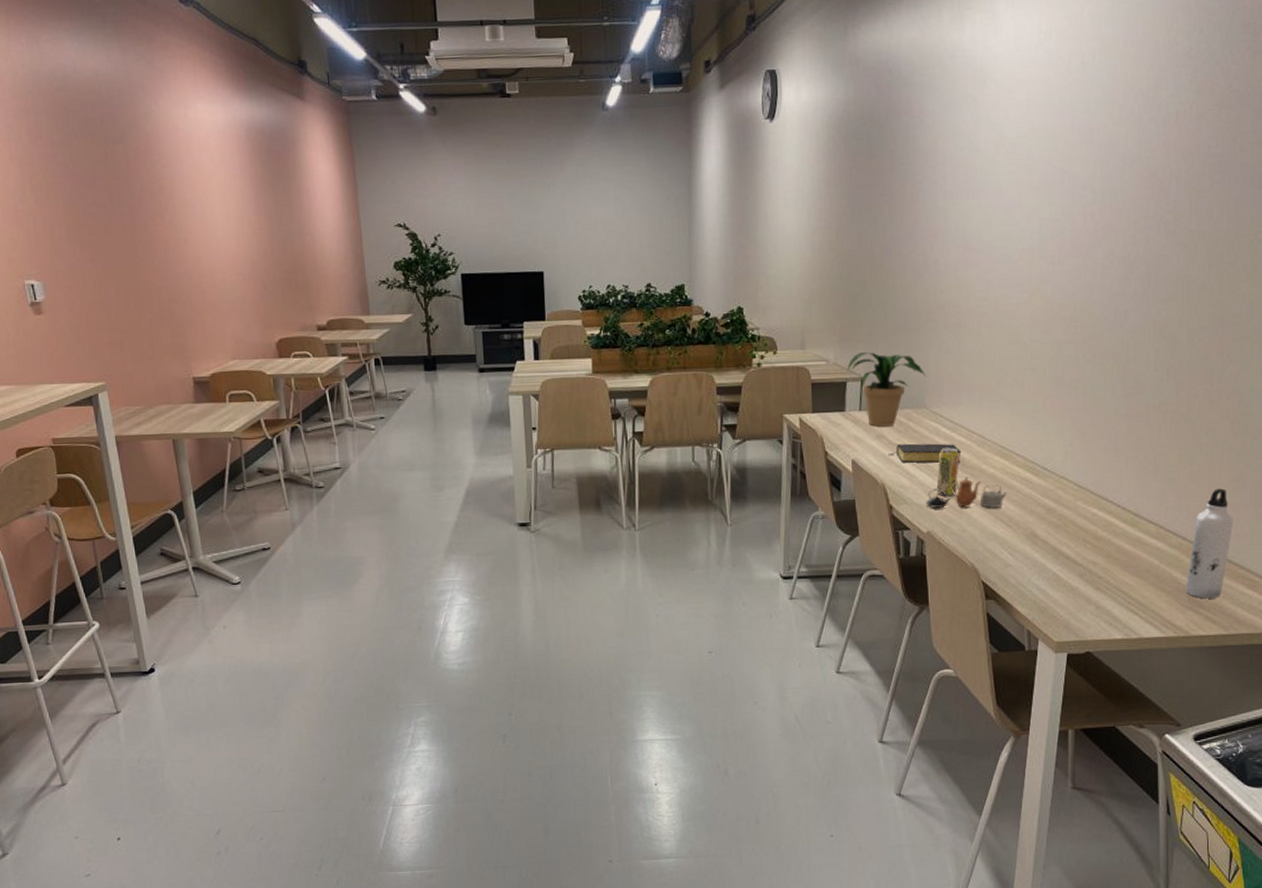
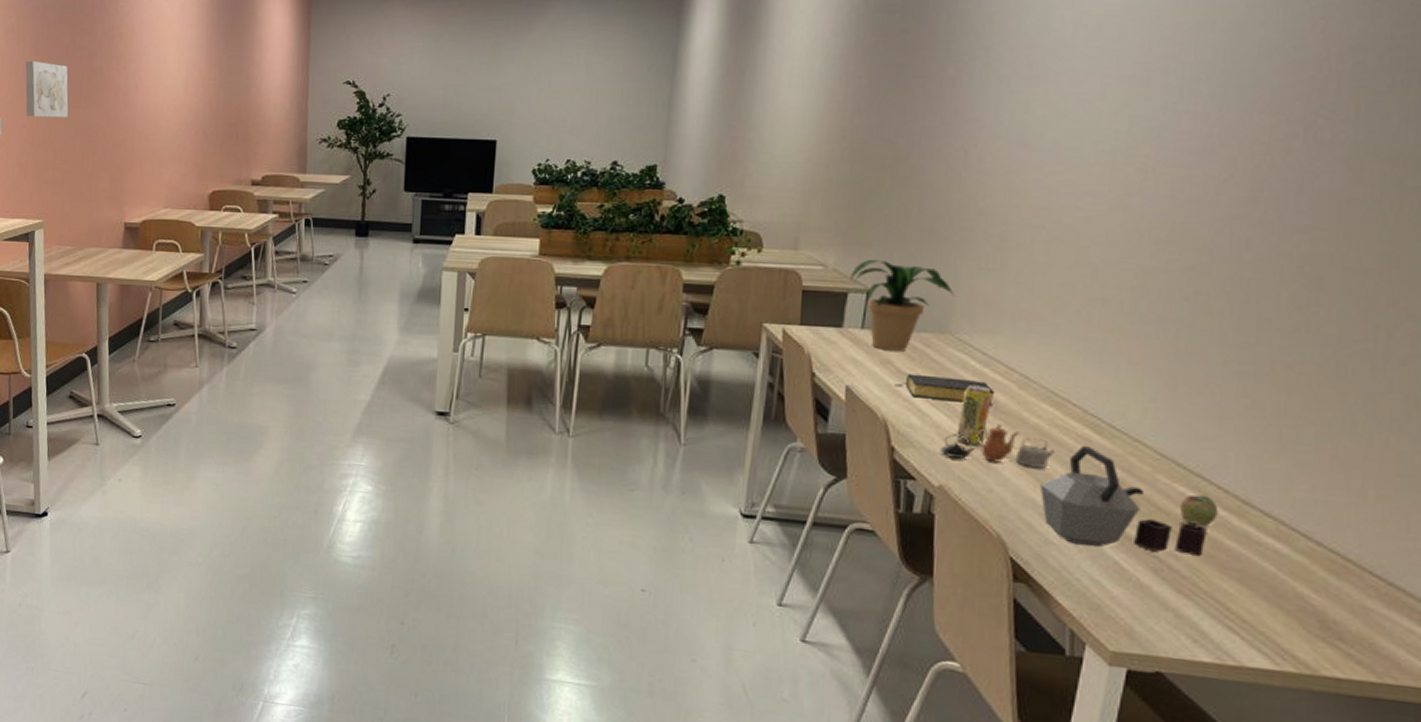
wall art: none [61,219,116,278] -> present [25,60,69,117]
kettle: none [998,486,1113,564] -> present [1039,446,1207,557]
apple: none [1093,513,1119,538] -> present [1179,494,1219,527]
water bottle: present [1185,488,1233,599] -> none [1316,483,1399,631]

